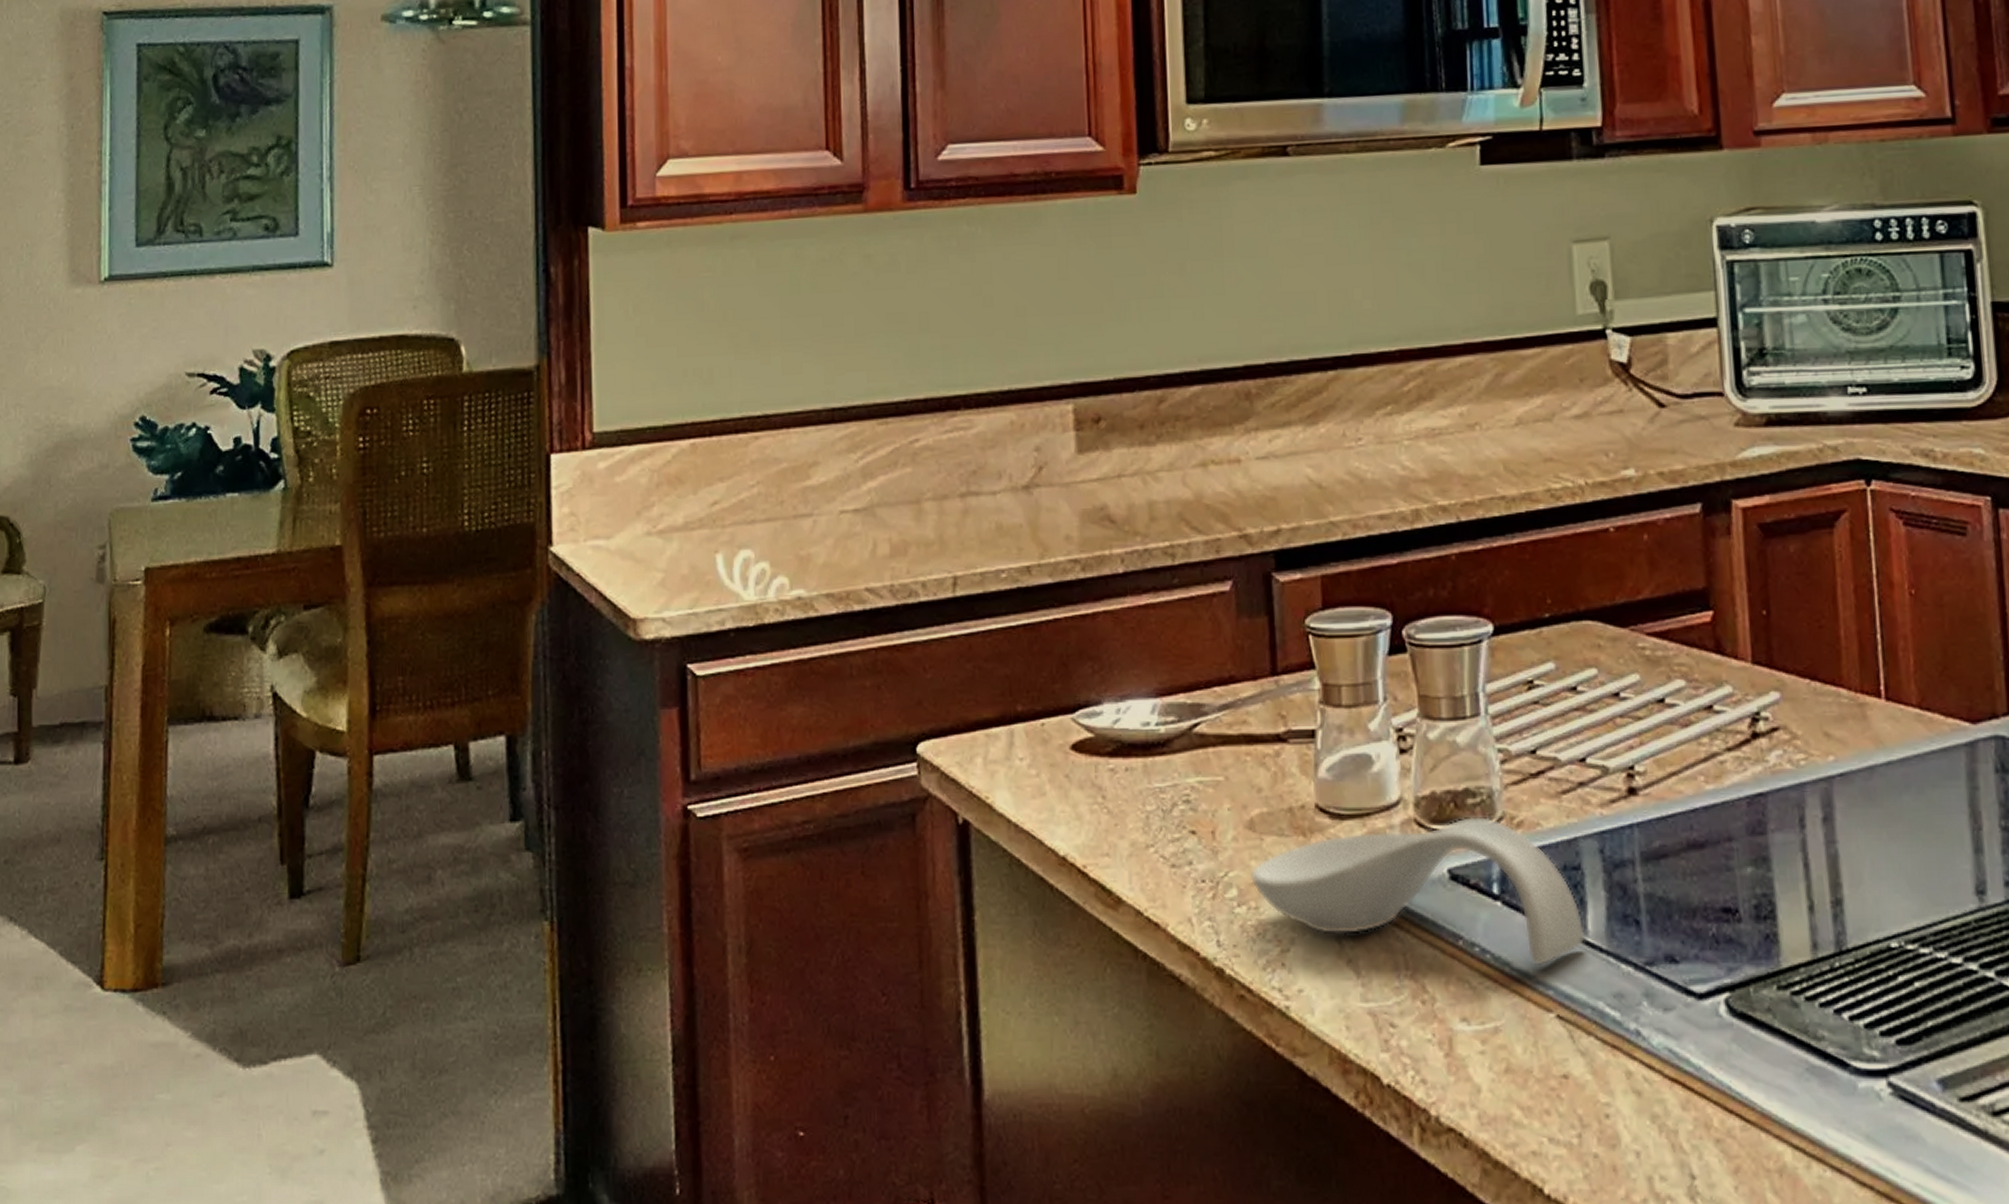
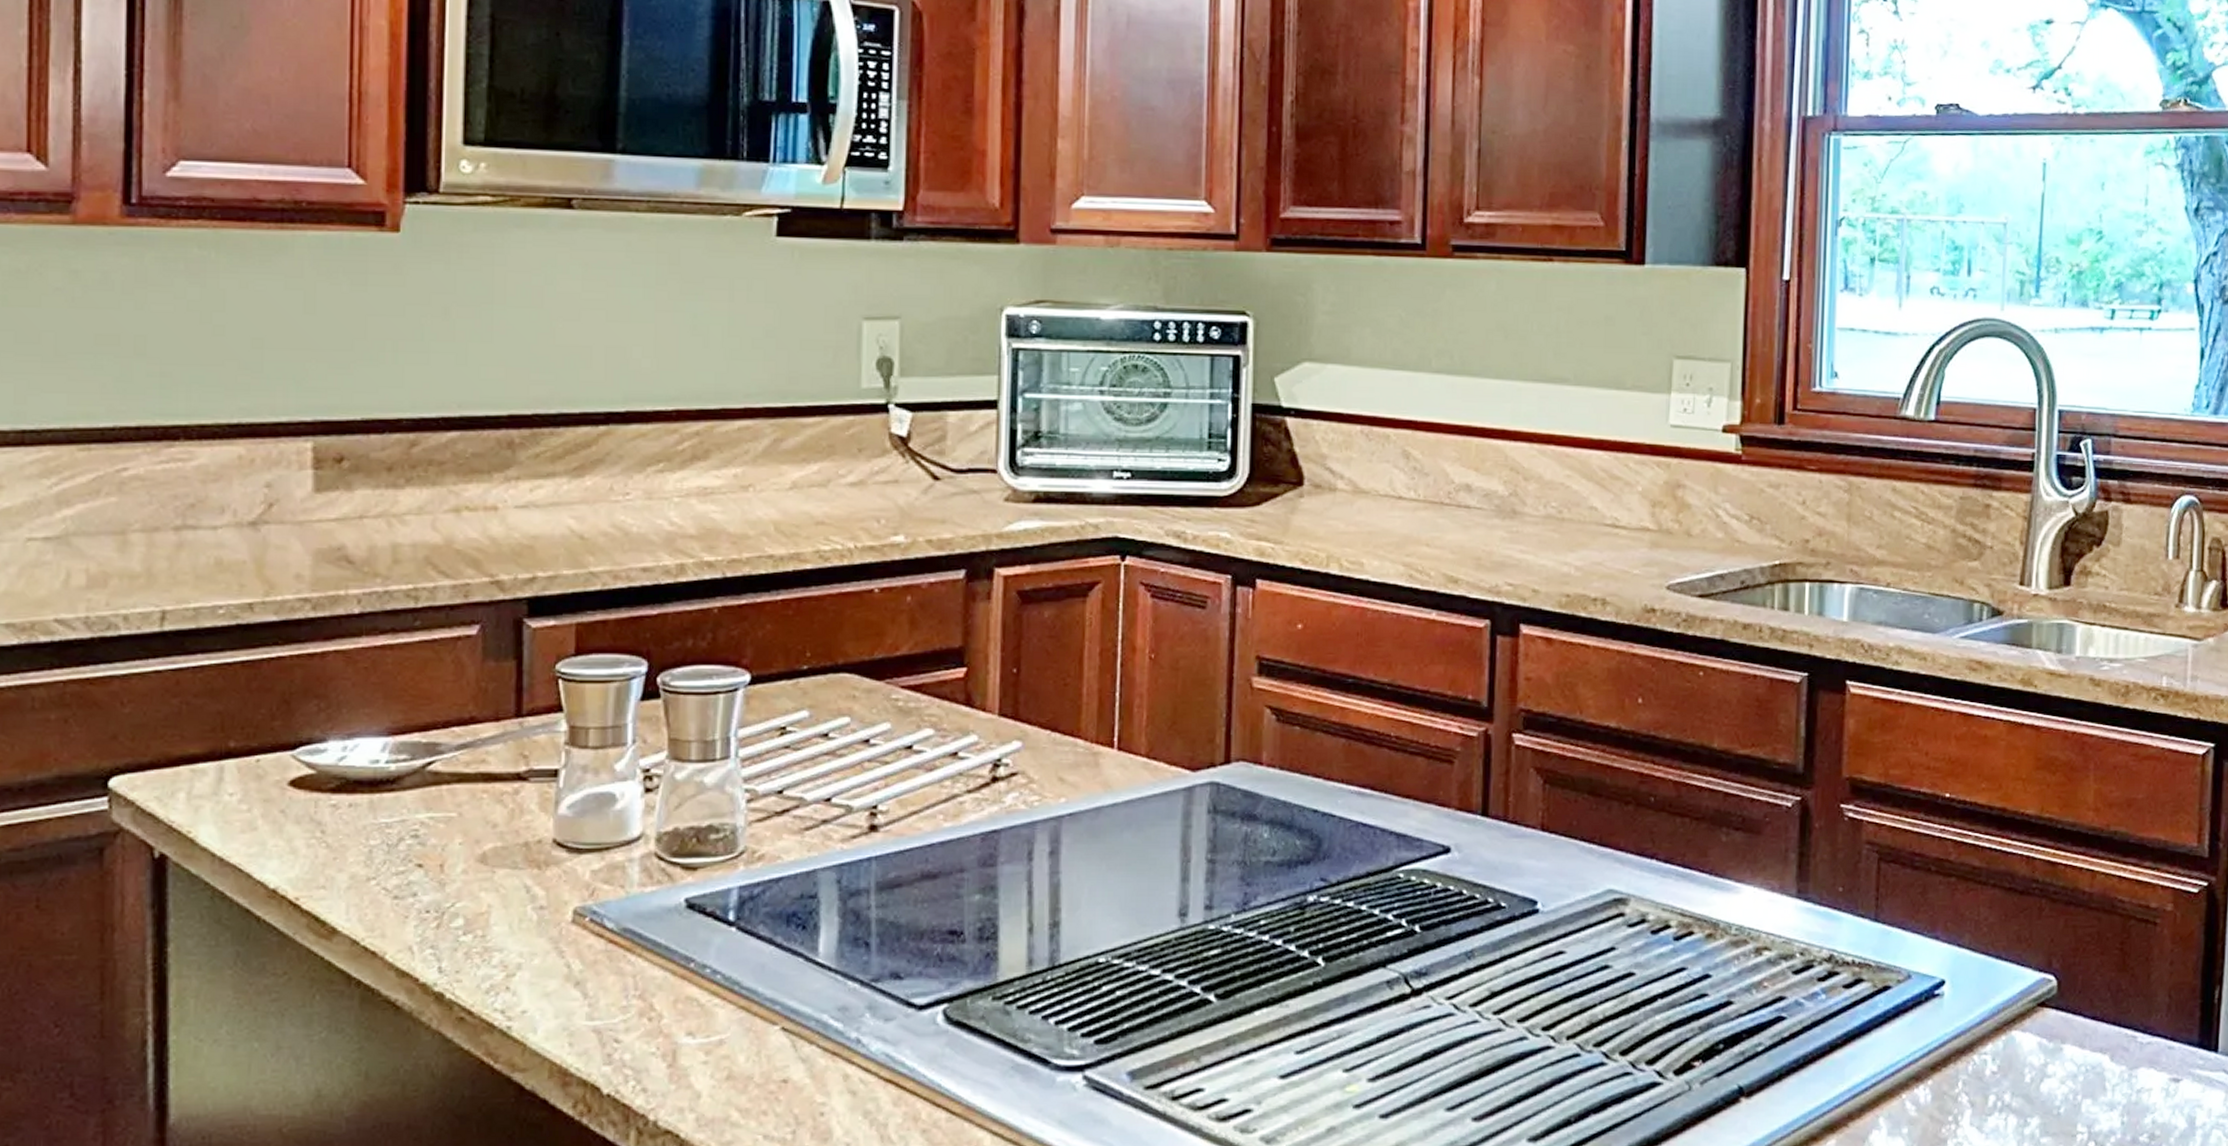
spoon rest: present [1249,816,1585,966] -> none [478,850,816,985]

